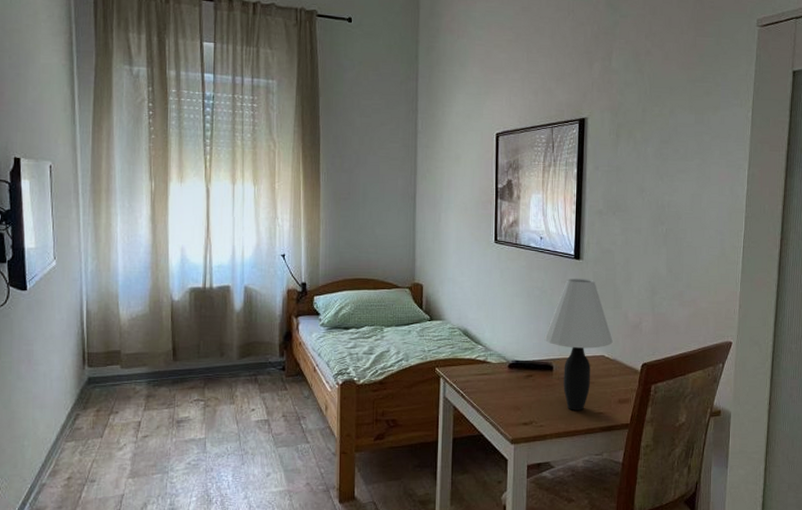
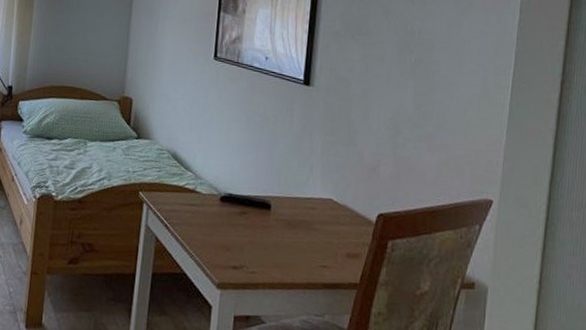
table lamp: present [544,278,613,410] -> none [263,106,344,260]

